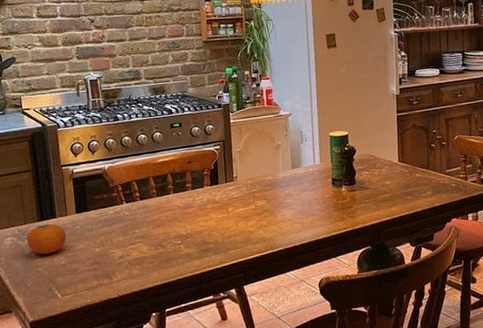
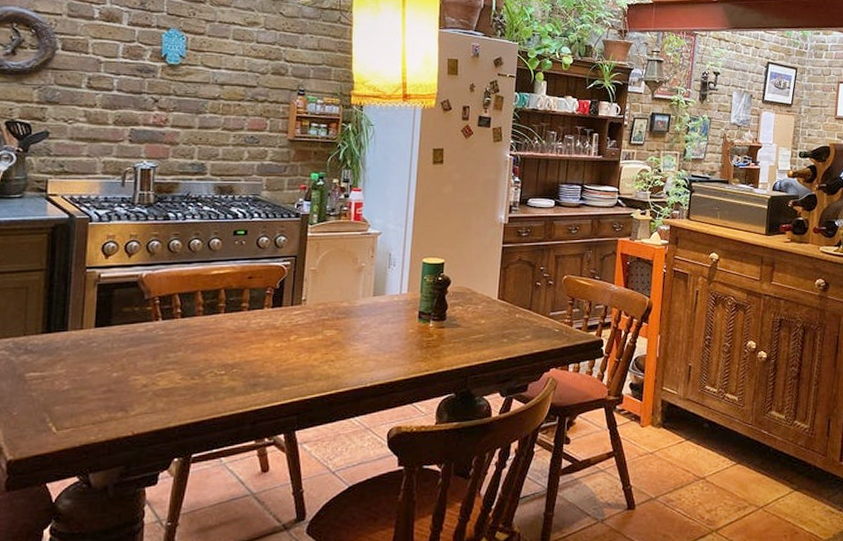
fruit: present [26,223,67,255] -> none [22,337,78,376]

